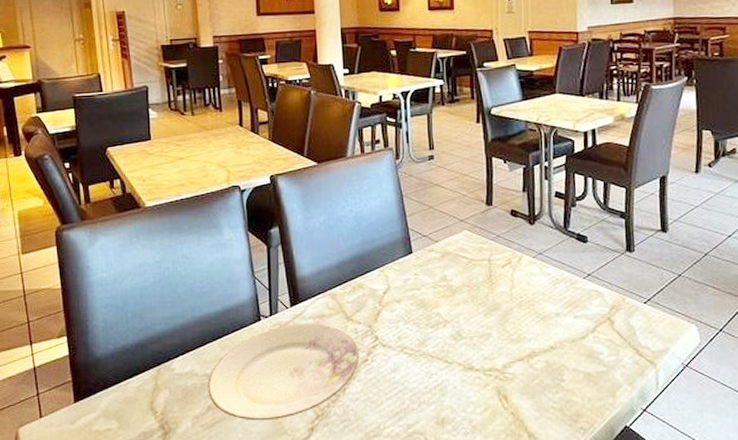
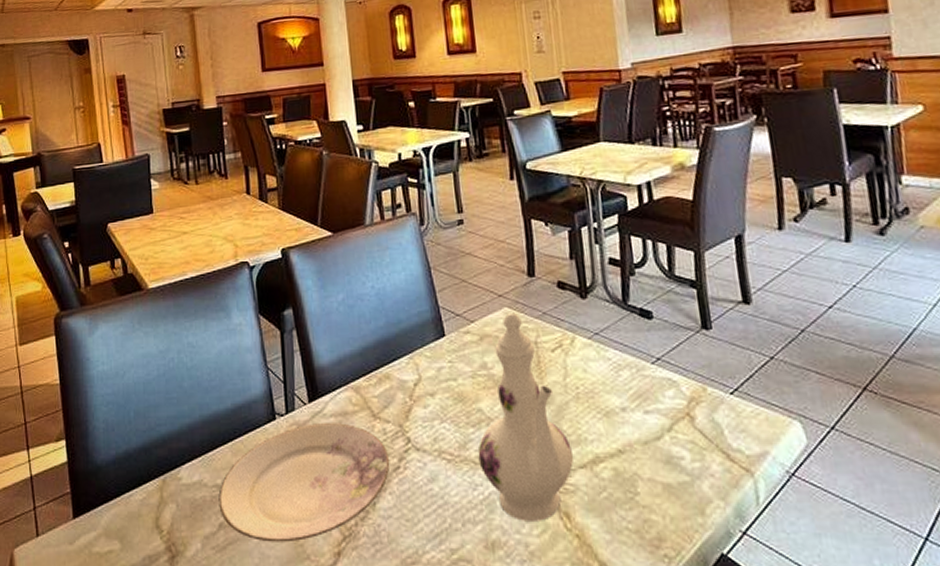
ewer: none [435,234,514,402] -> present [478,312,574,521]

